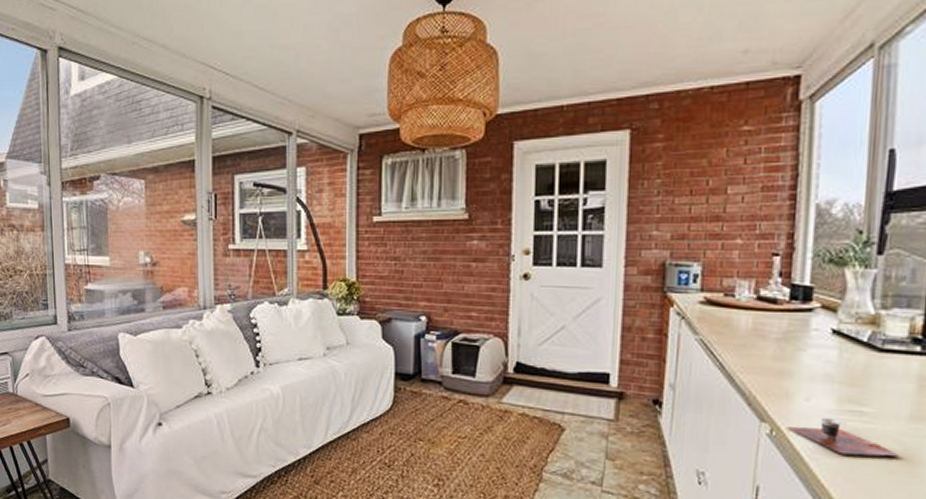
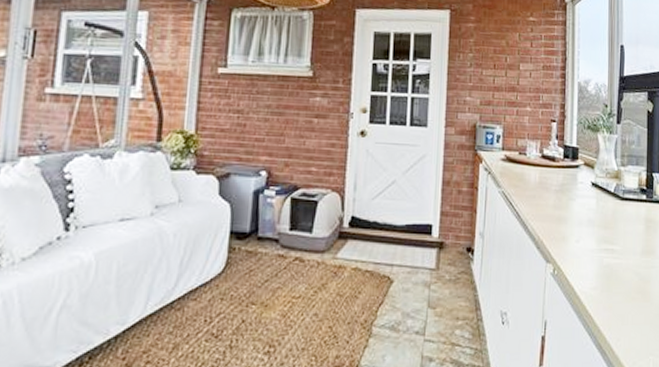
cup: present [786,417,900,457] -> none [564,256,638,287]

